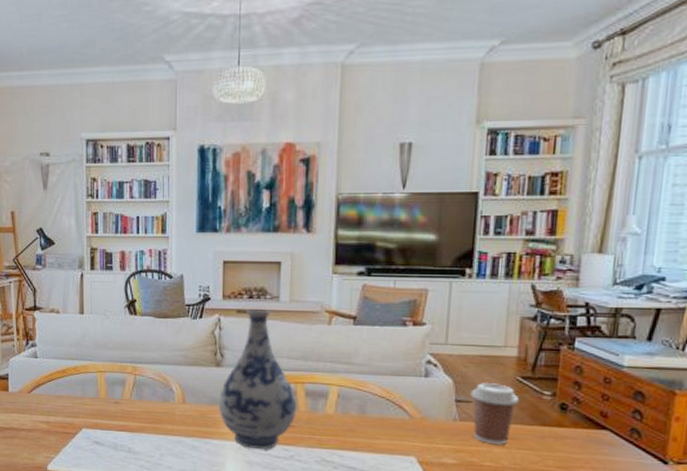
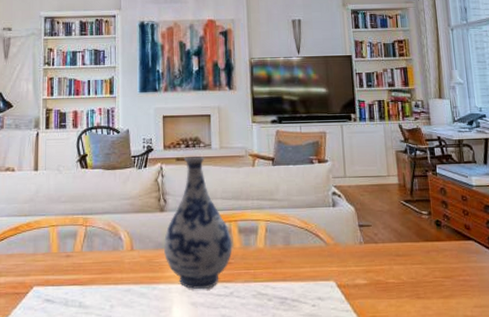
coffee cup: present [470,382,520,445] -> none [369,207,406,263]

